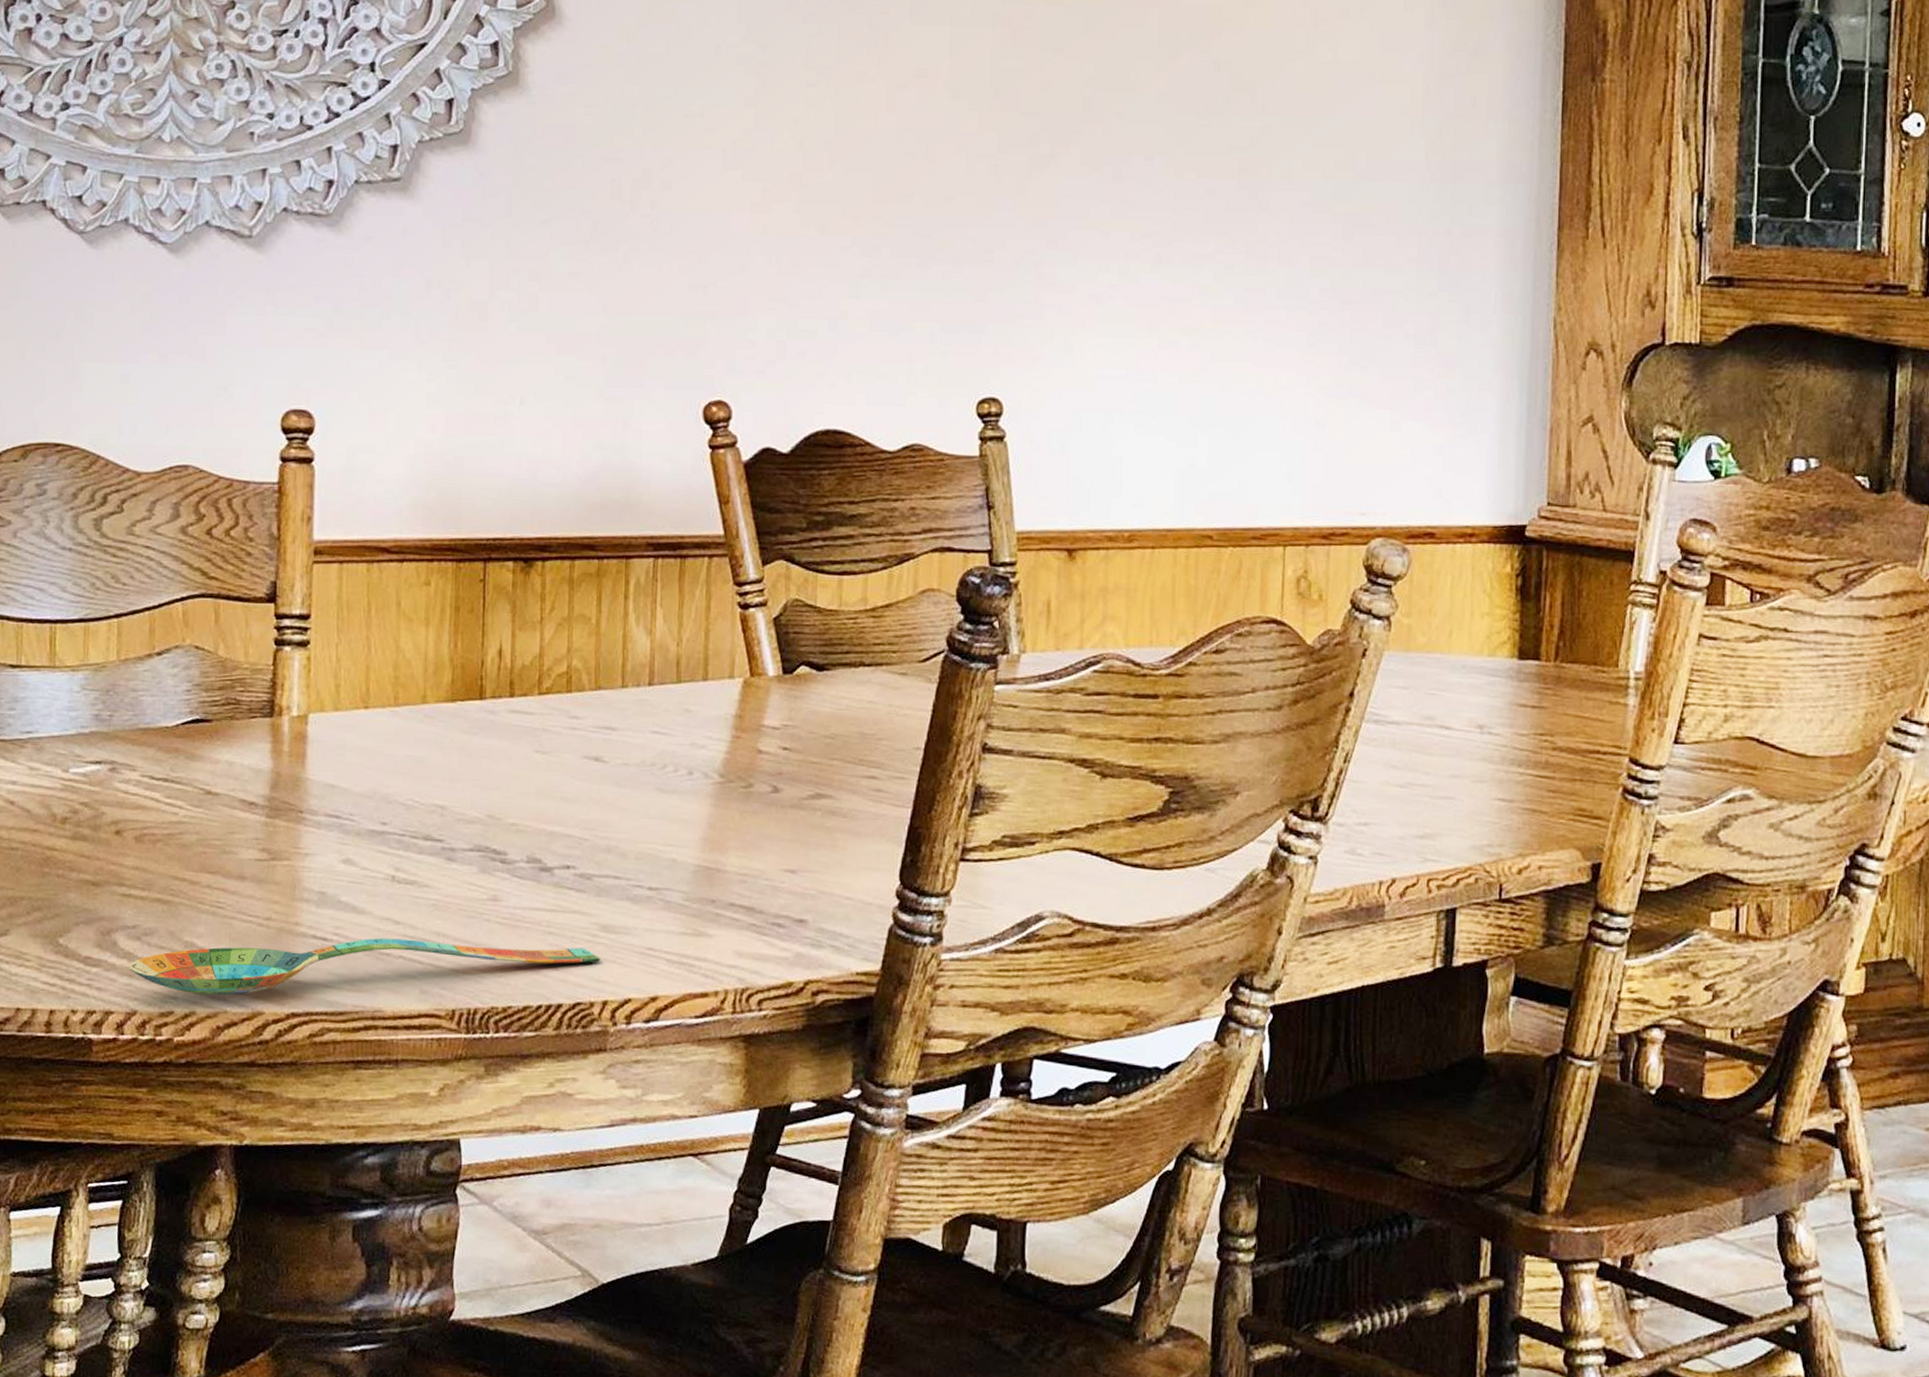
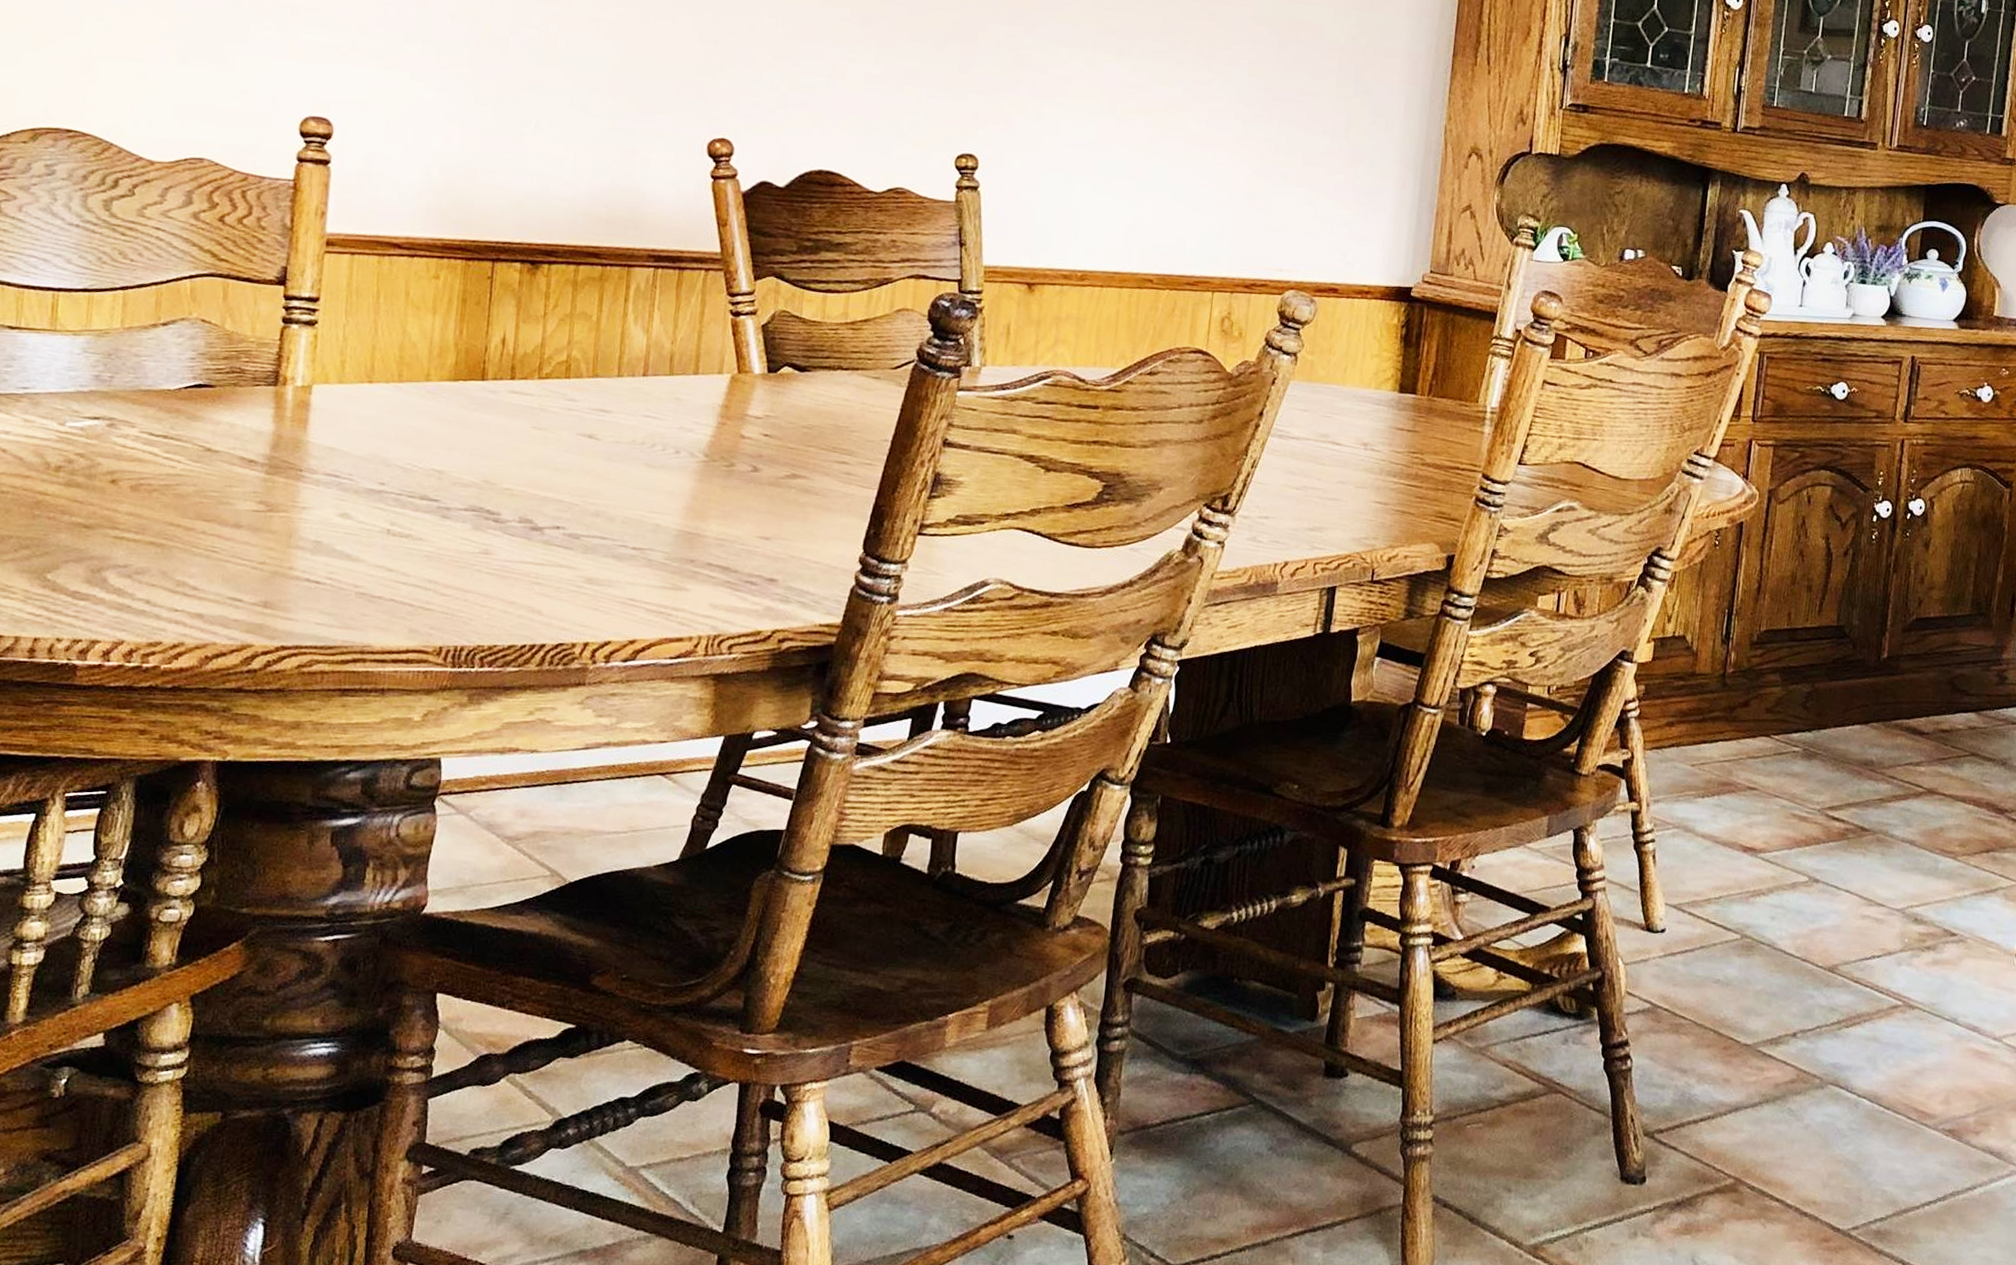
spoon: present [129,938,601,996] -> none [118,582,585,629]

